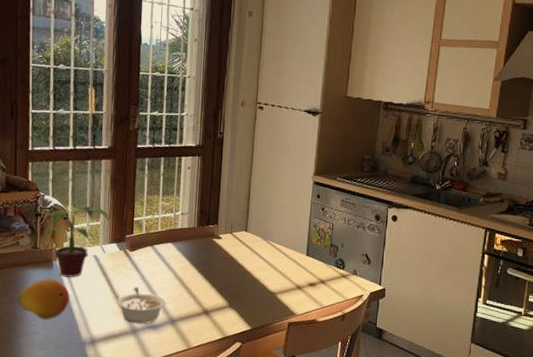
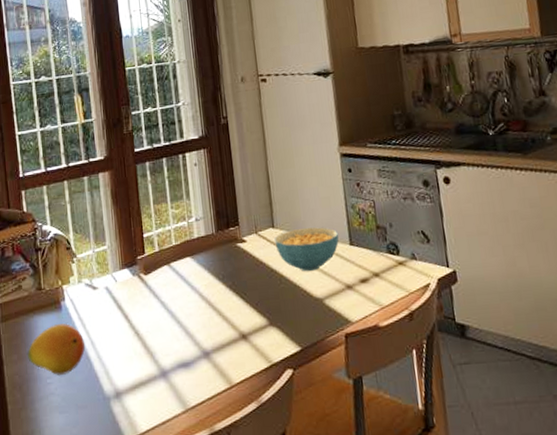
potted plant: present [39,204,110,278] -> none [40,229,117,320]
legume: present [117,286,166,324] -> none [139,317,195,365]
cereal bowl: none [245,235,299,271] -> present [274,227,339,272]

